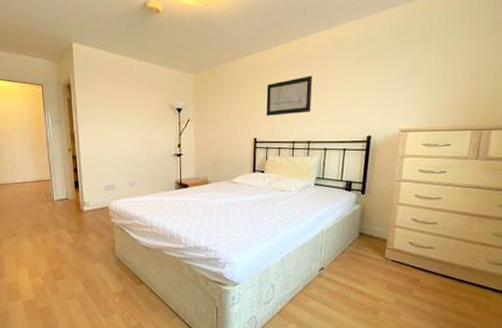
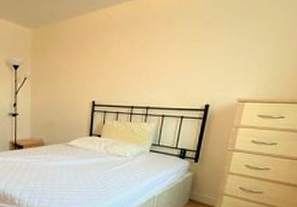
wall art: present [266,75,312,117] -> none [106,38,156,79]

